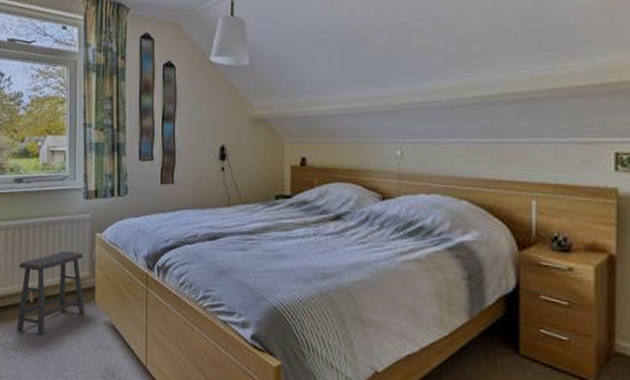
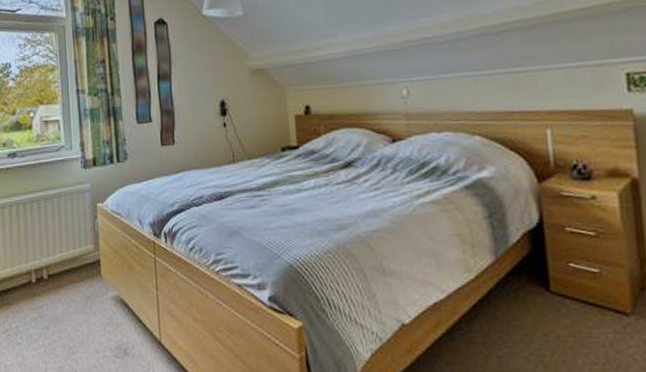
stool: present [16,251,85,334] -> none [18,225,91,316]

